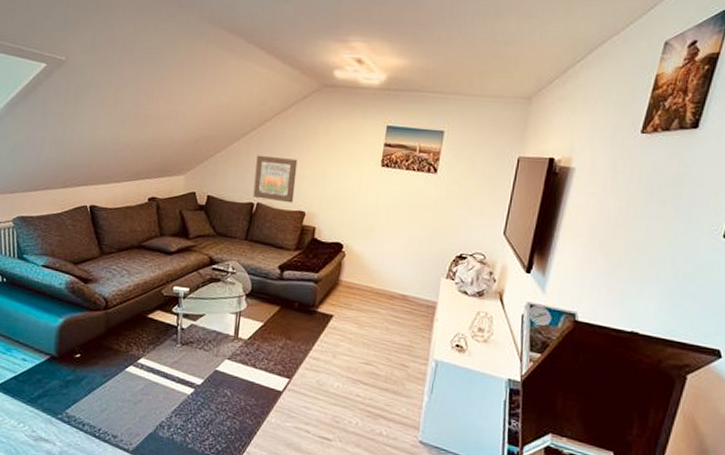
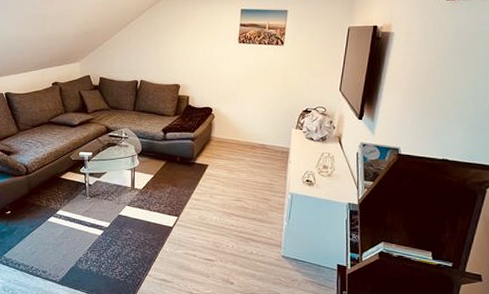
wall art: present [253,155,298,203] -> none [137,41,171,78]

